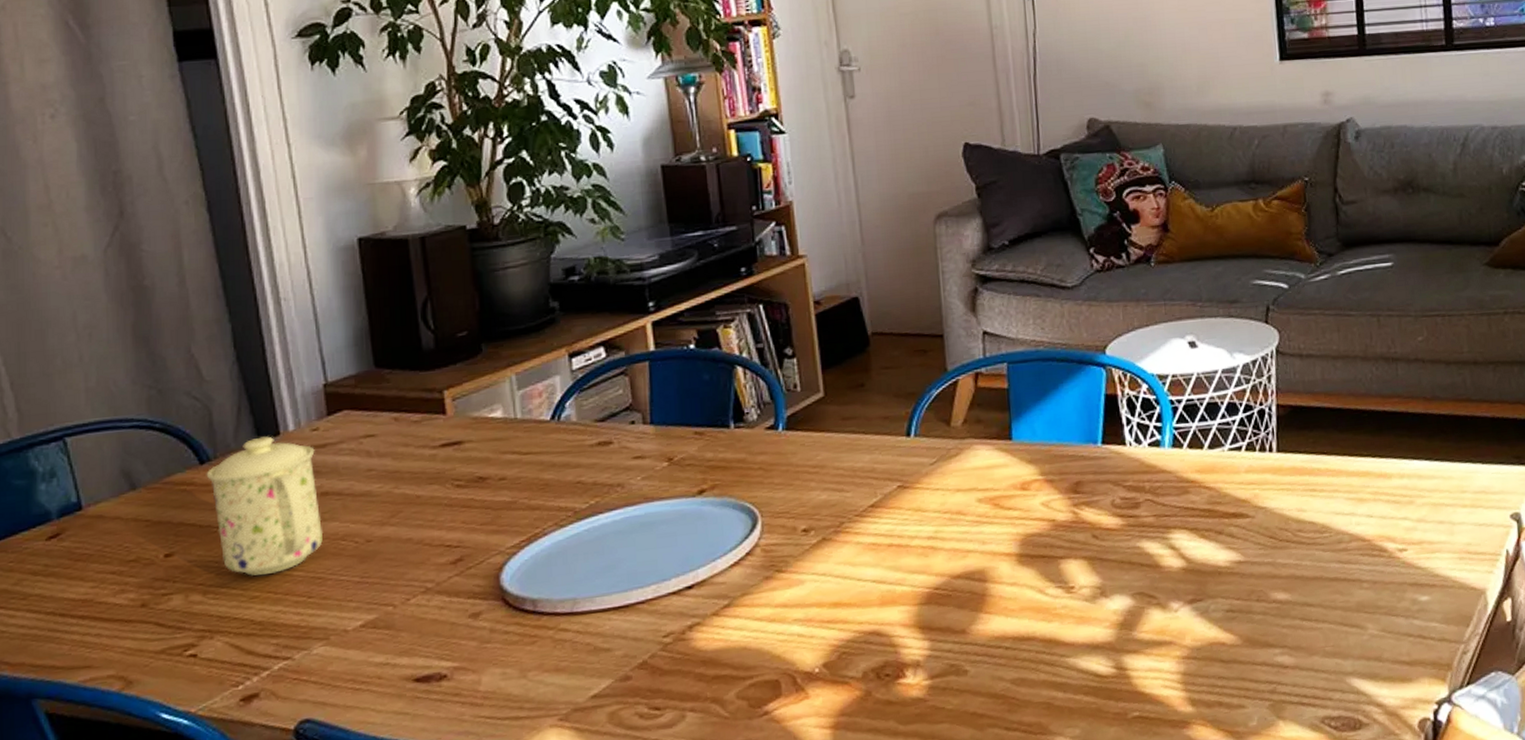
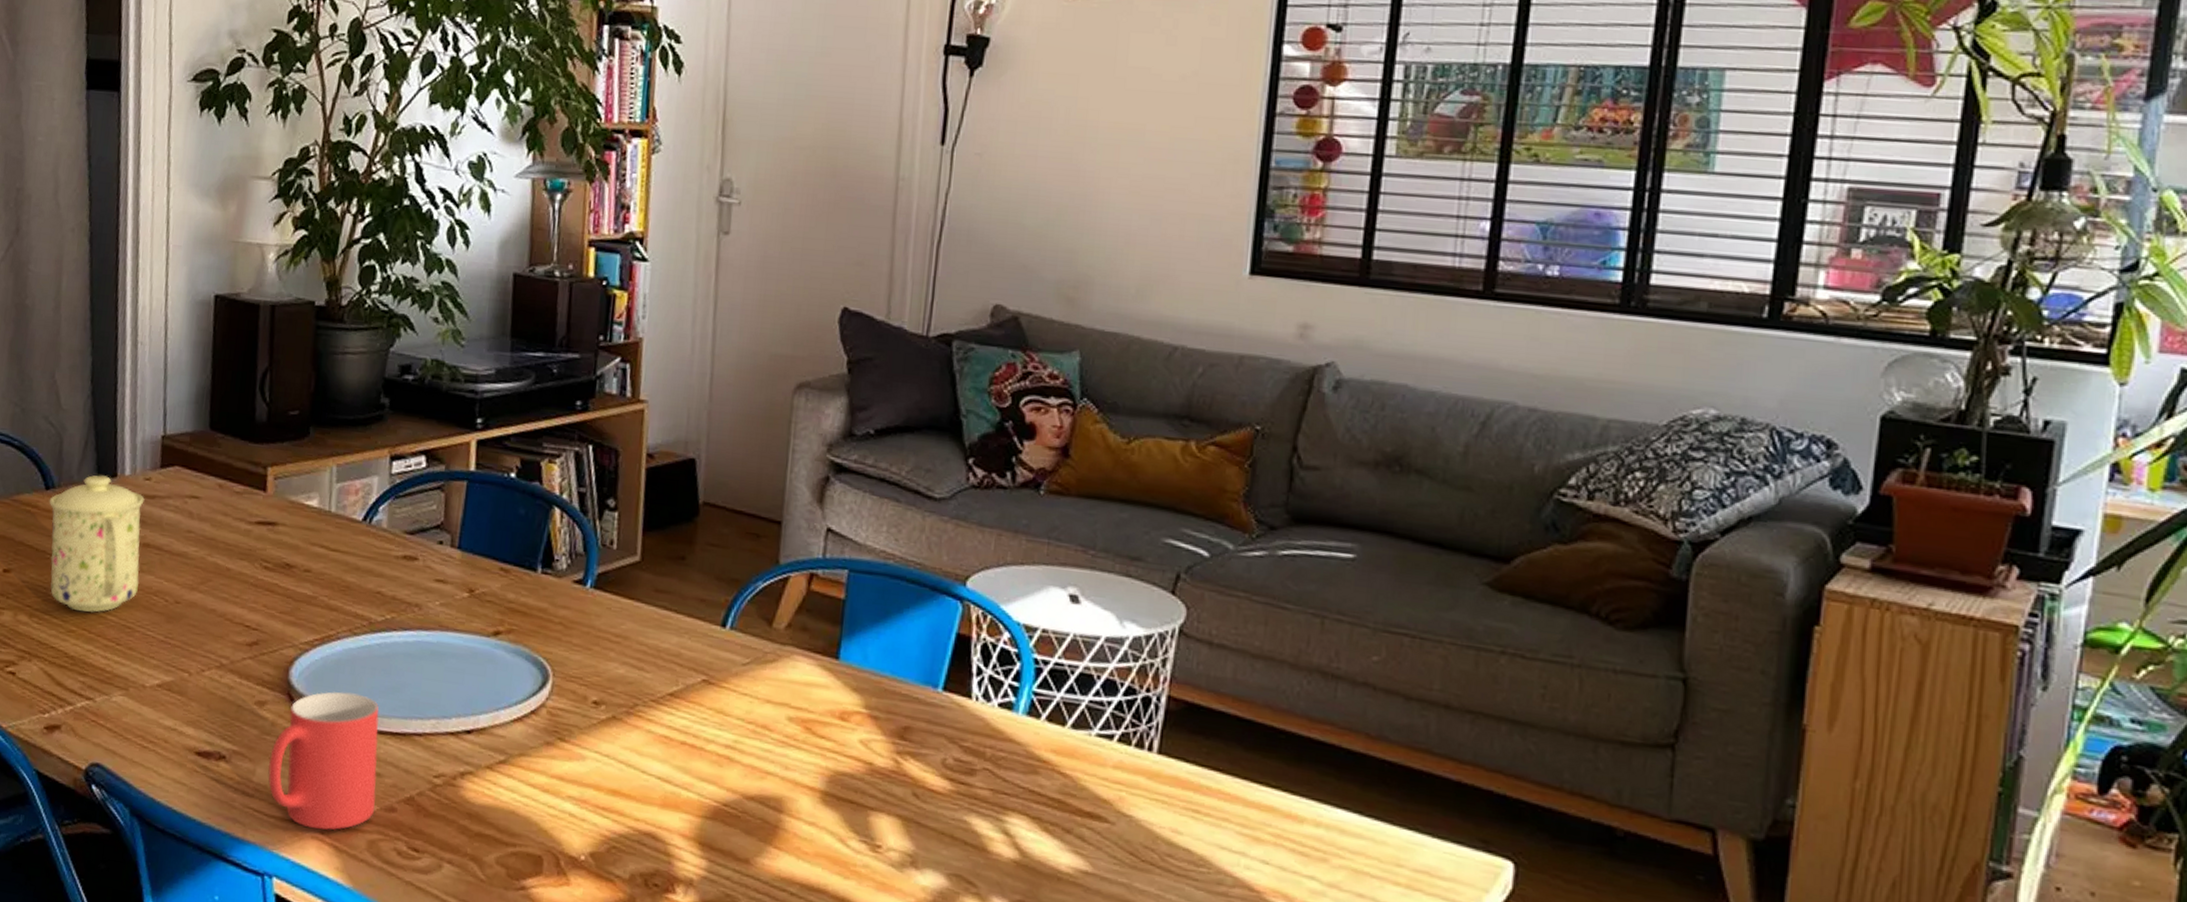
mug: none [493,580,610,719] -> present [267,691,379,831]

